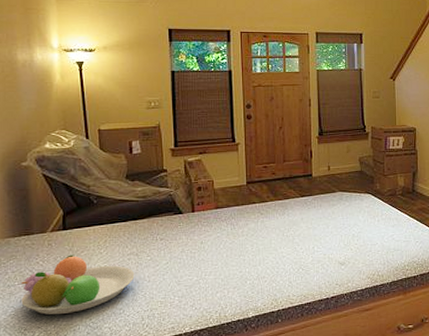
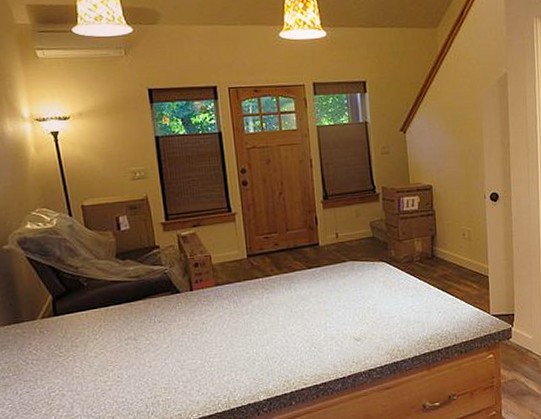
fruit bowl: present [21,254,135,315] -> none [16,342,135,406]

